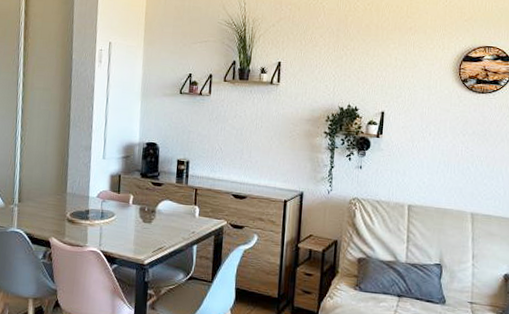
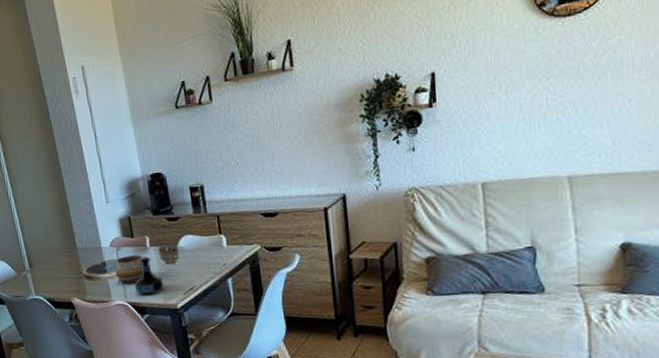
decorative bowl: none [95,208,124,234] -> present [115,254,144,284]
tequila bottle: none [110,212,137,248] -> present [134,256,164,296]

